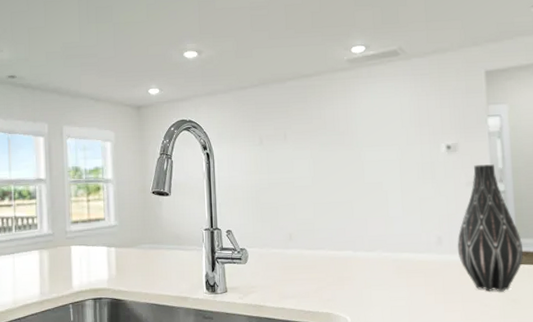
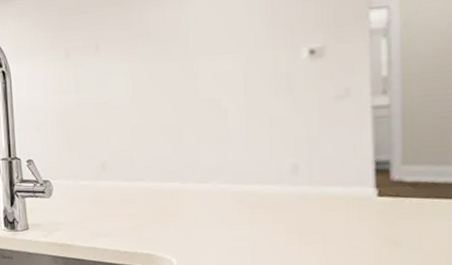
vase: present [457,164,524,292] -> none [318,71,412,232]

